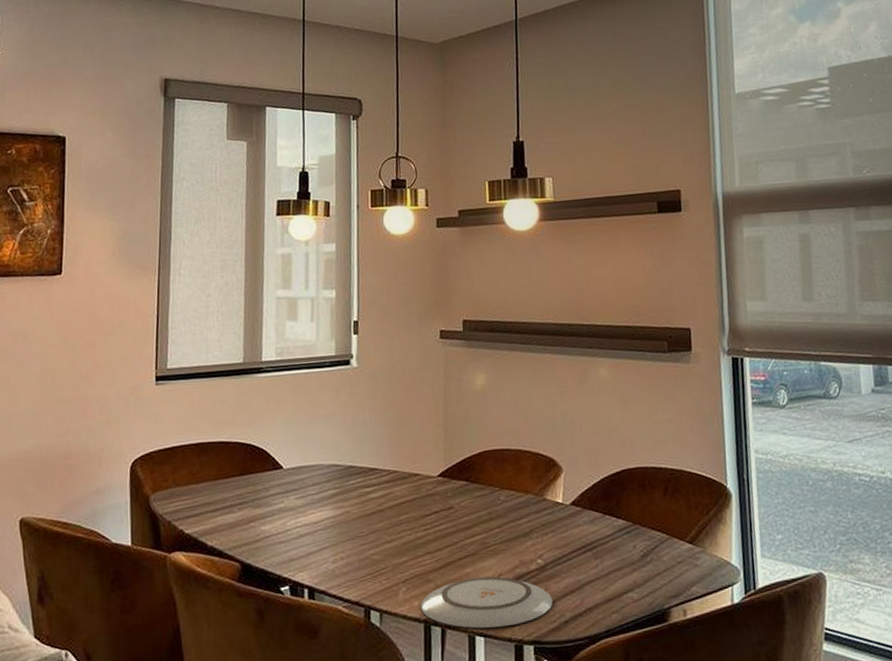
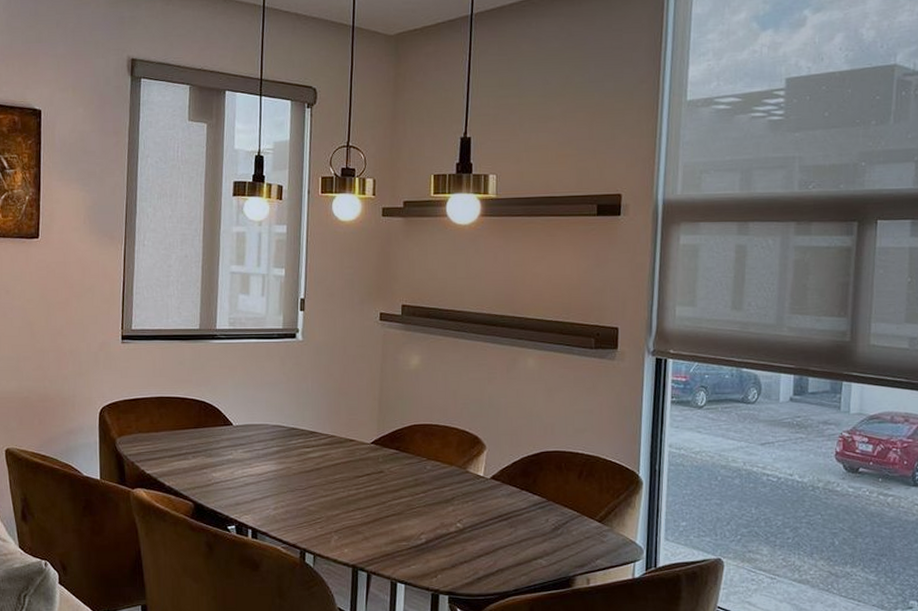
plate: present [420,576,553,629] -> none [349,534,468,578]

